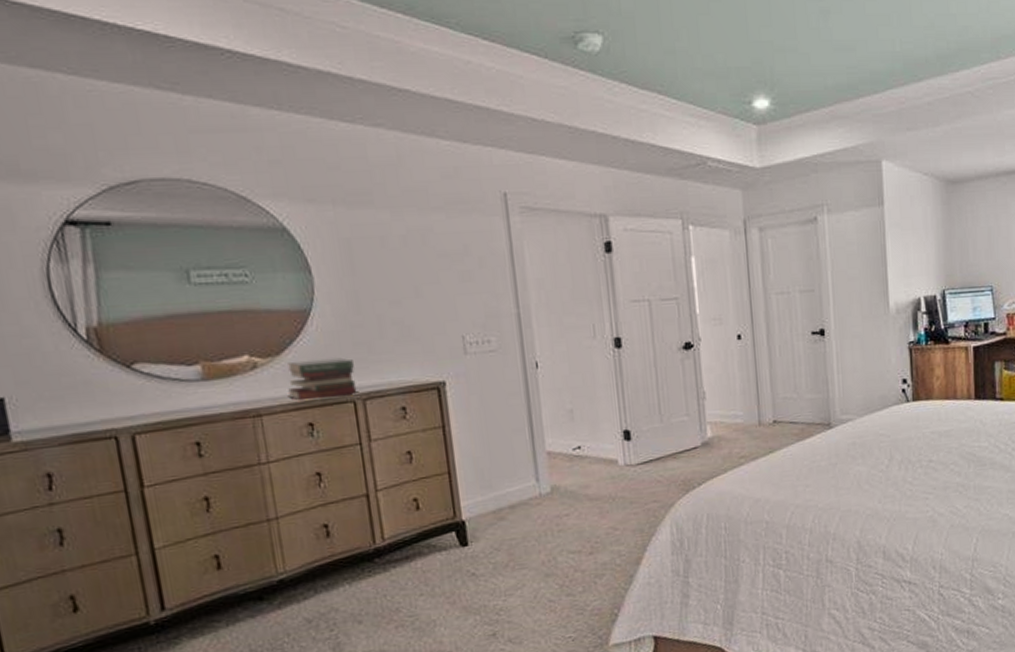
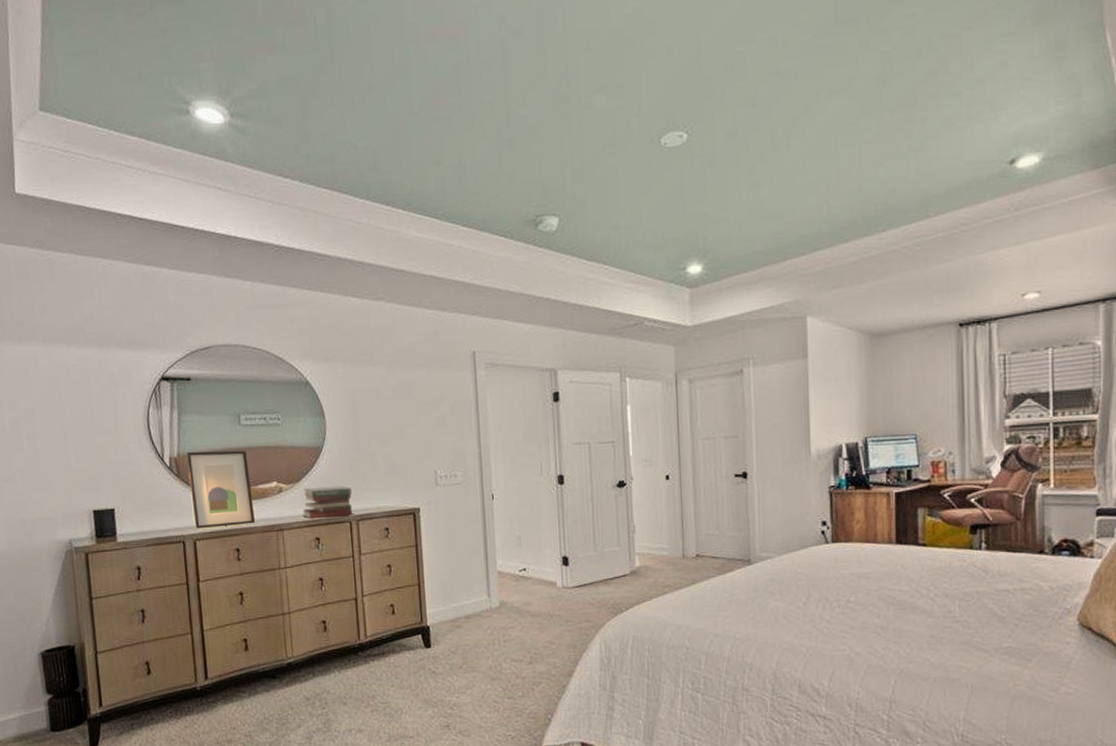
picture frame: none [111,315,222,420] -> present [186,449,256,529]

